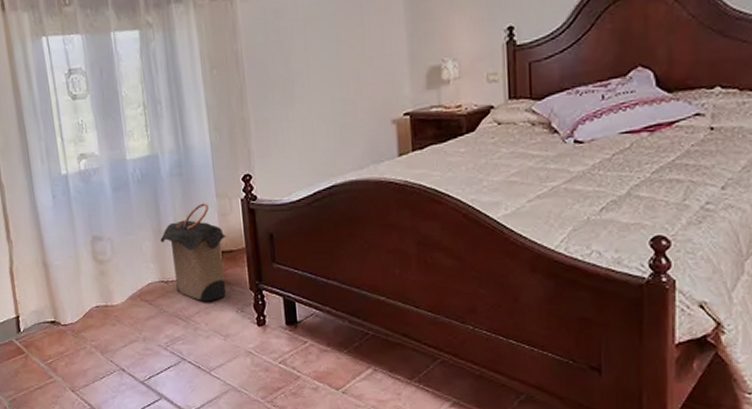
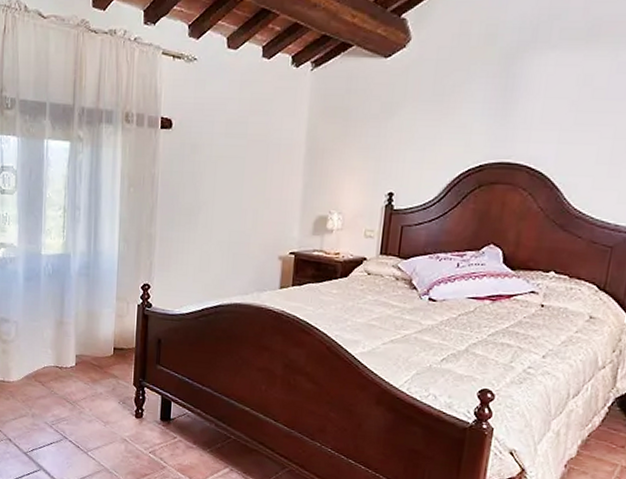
laundry hamper: present [160,203,227,302] -> none [61,303,120,391]

